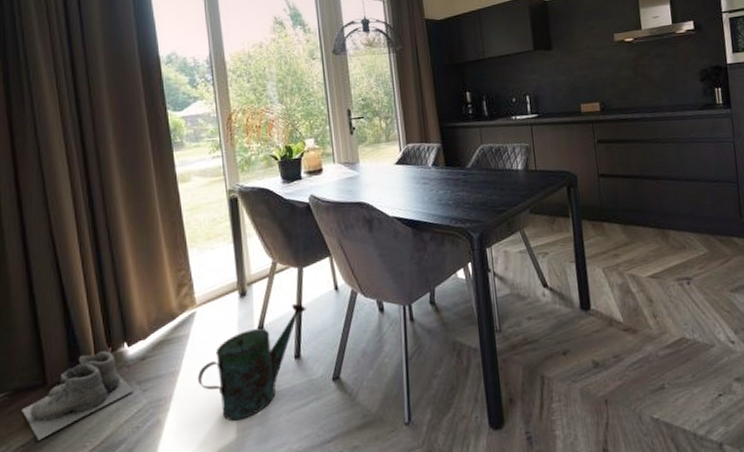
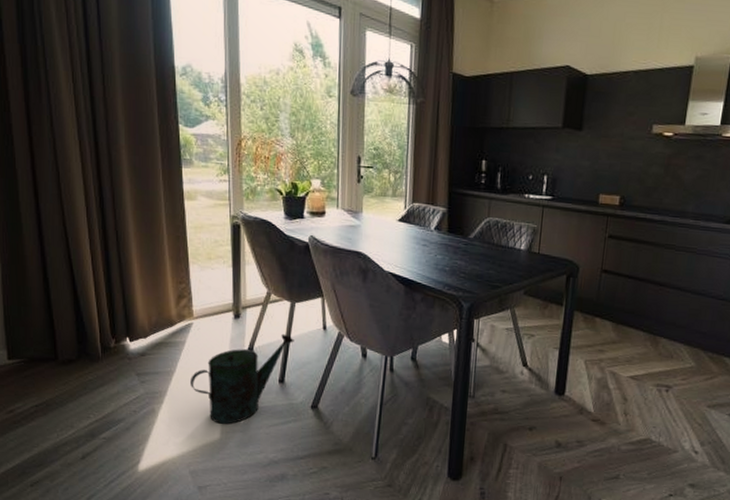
boots: present [22,351,135,441] -> none [36,341,134,404]

